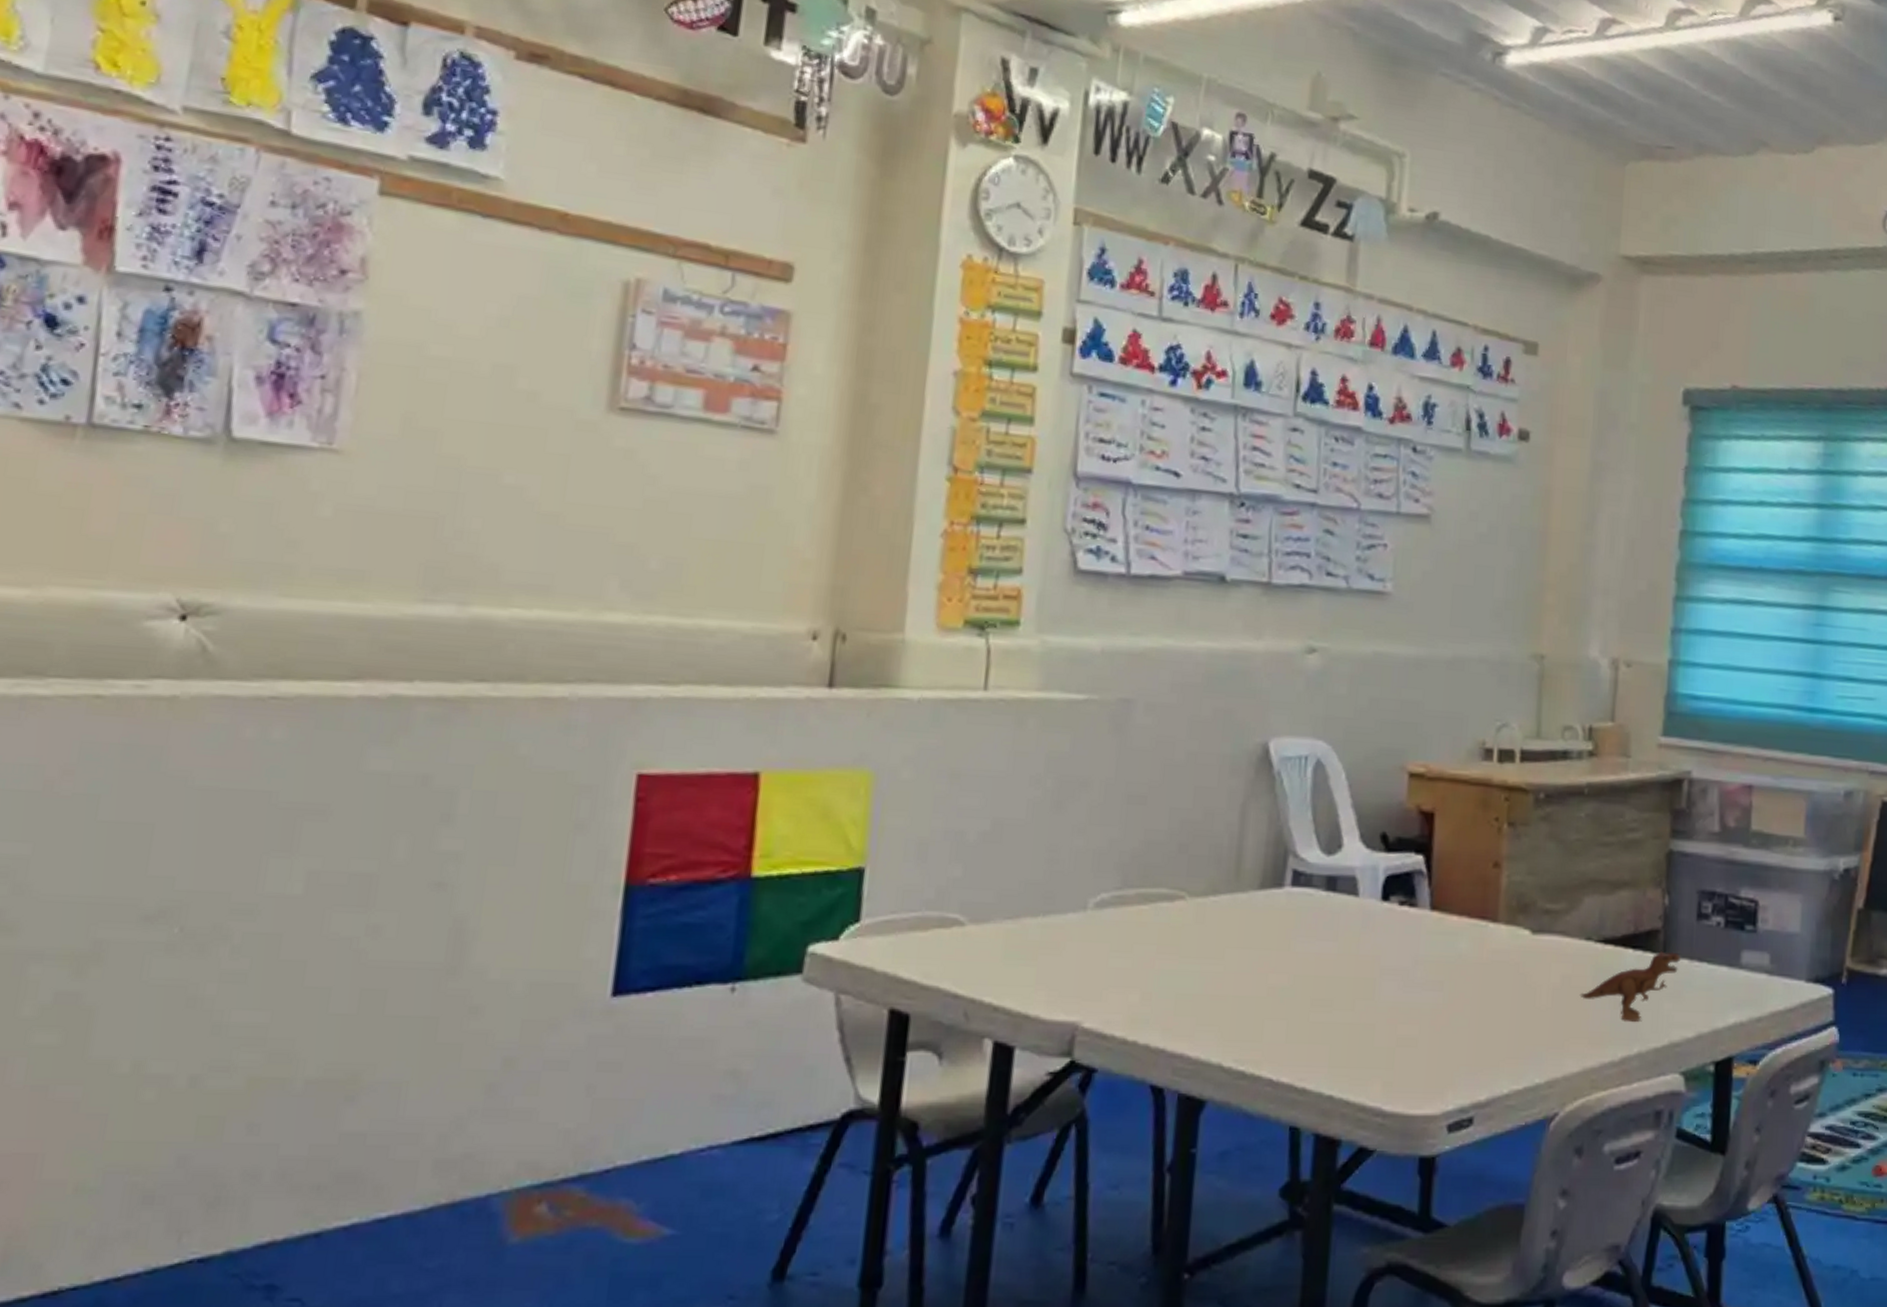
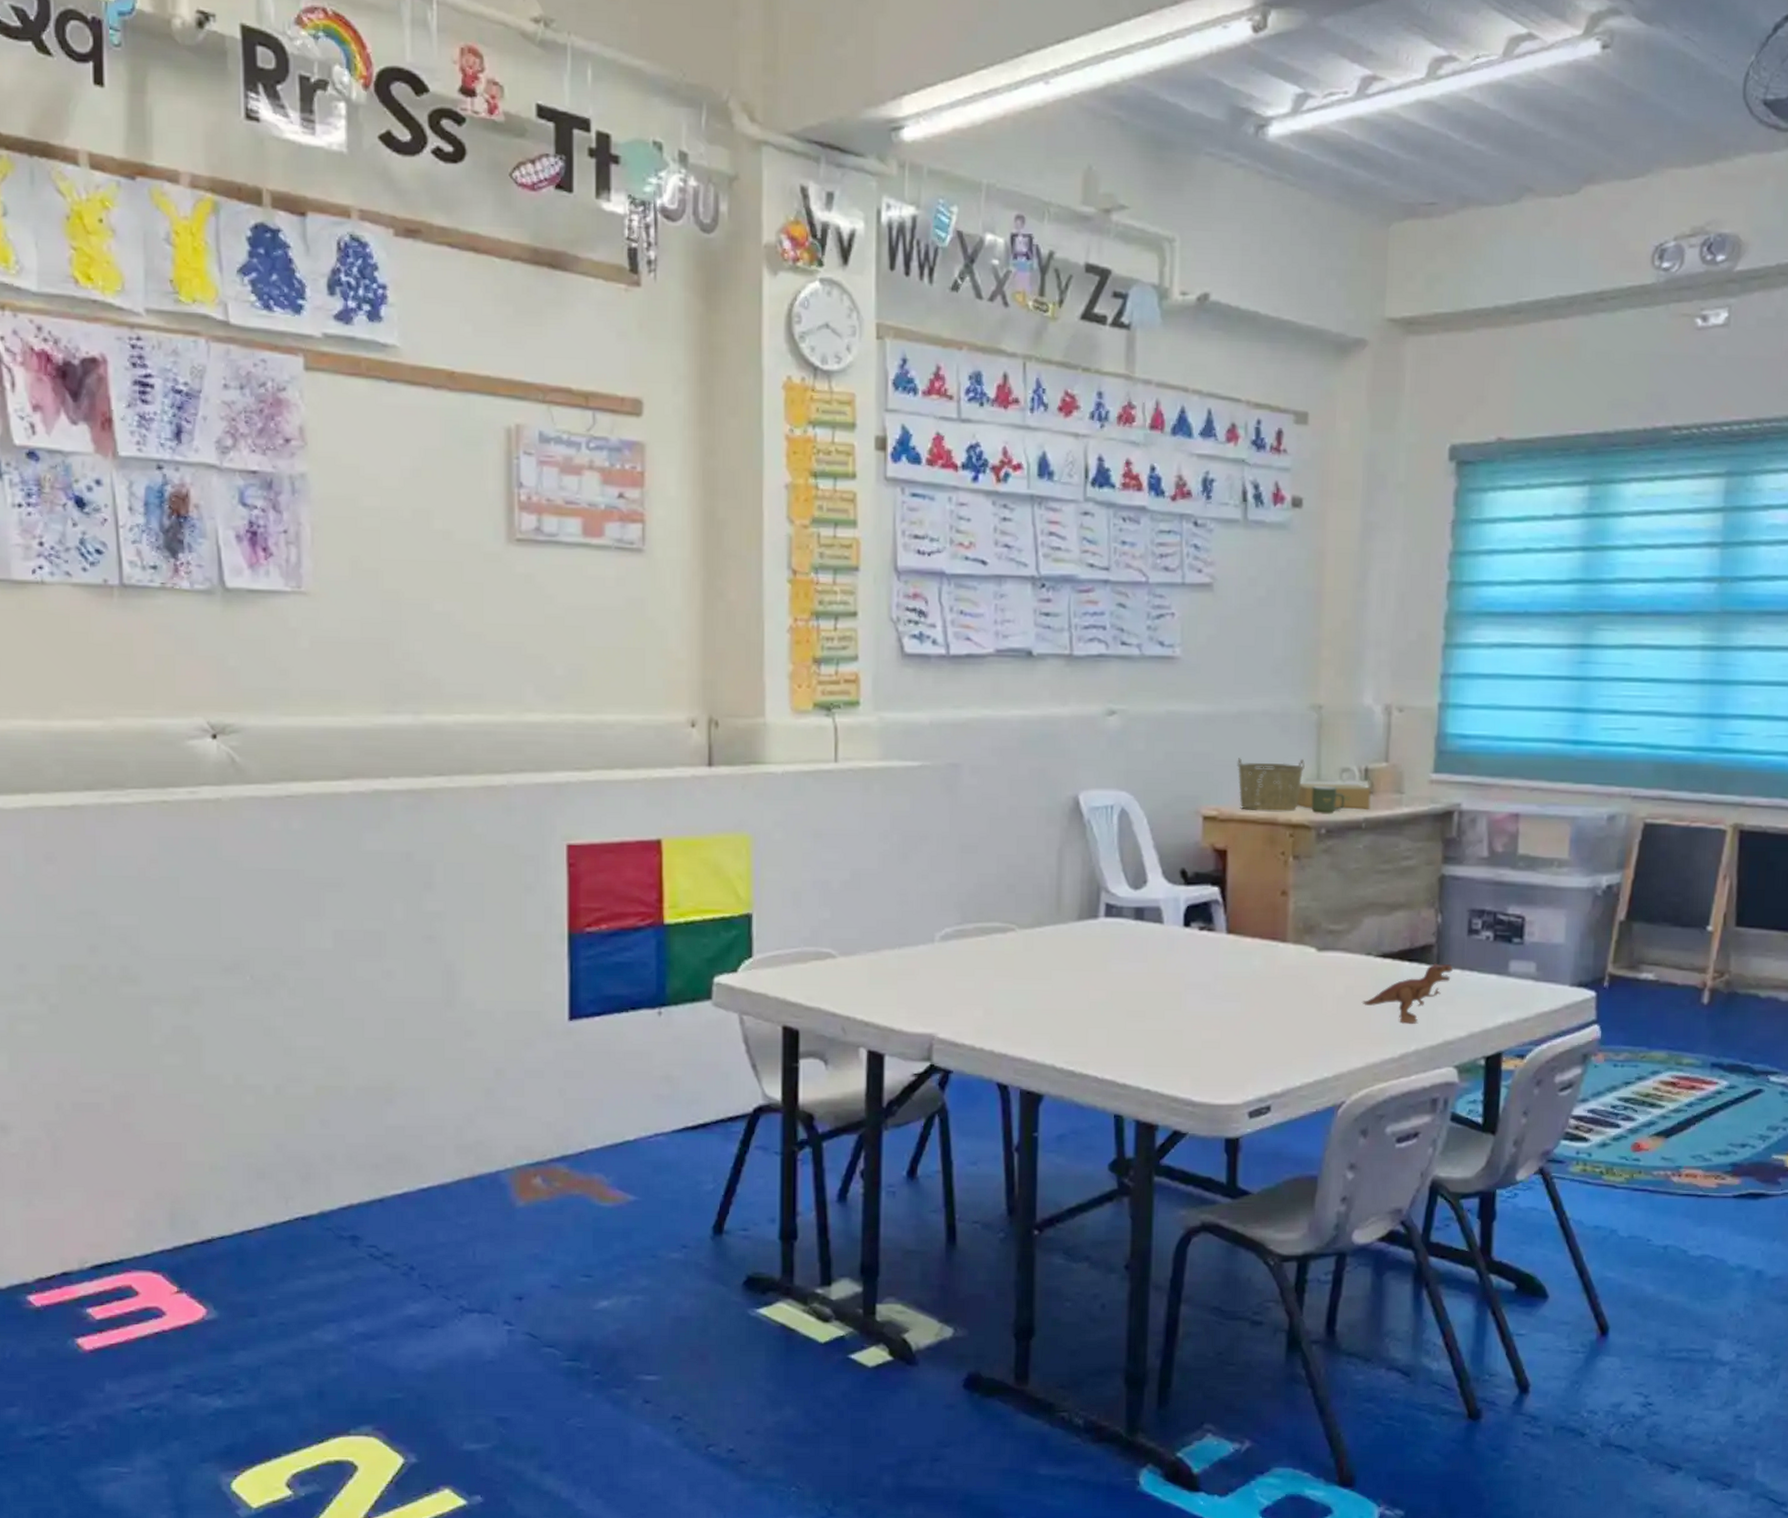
basket: none [1449,709,1524,773] -> present [1237,758,1305,812]
box: none [1513,740,1595,775] -> present [1296,782,1371,810]
mug: none [1529,744,1567,778] -> present [1311,785,1345,816]

